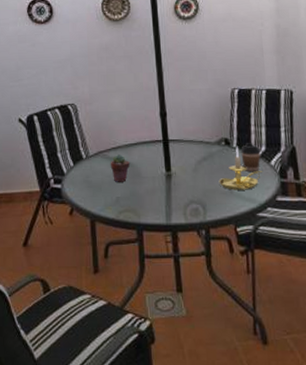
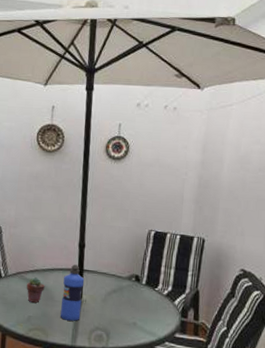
water bottle: none [149,135,172,197] -> present [60,264,85,321]
candle holder: present [219,146,262,190] -> none [124,283,166,324]
coffee cup: present [241,143,261,171] -> none [148,282,167,308]

